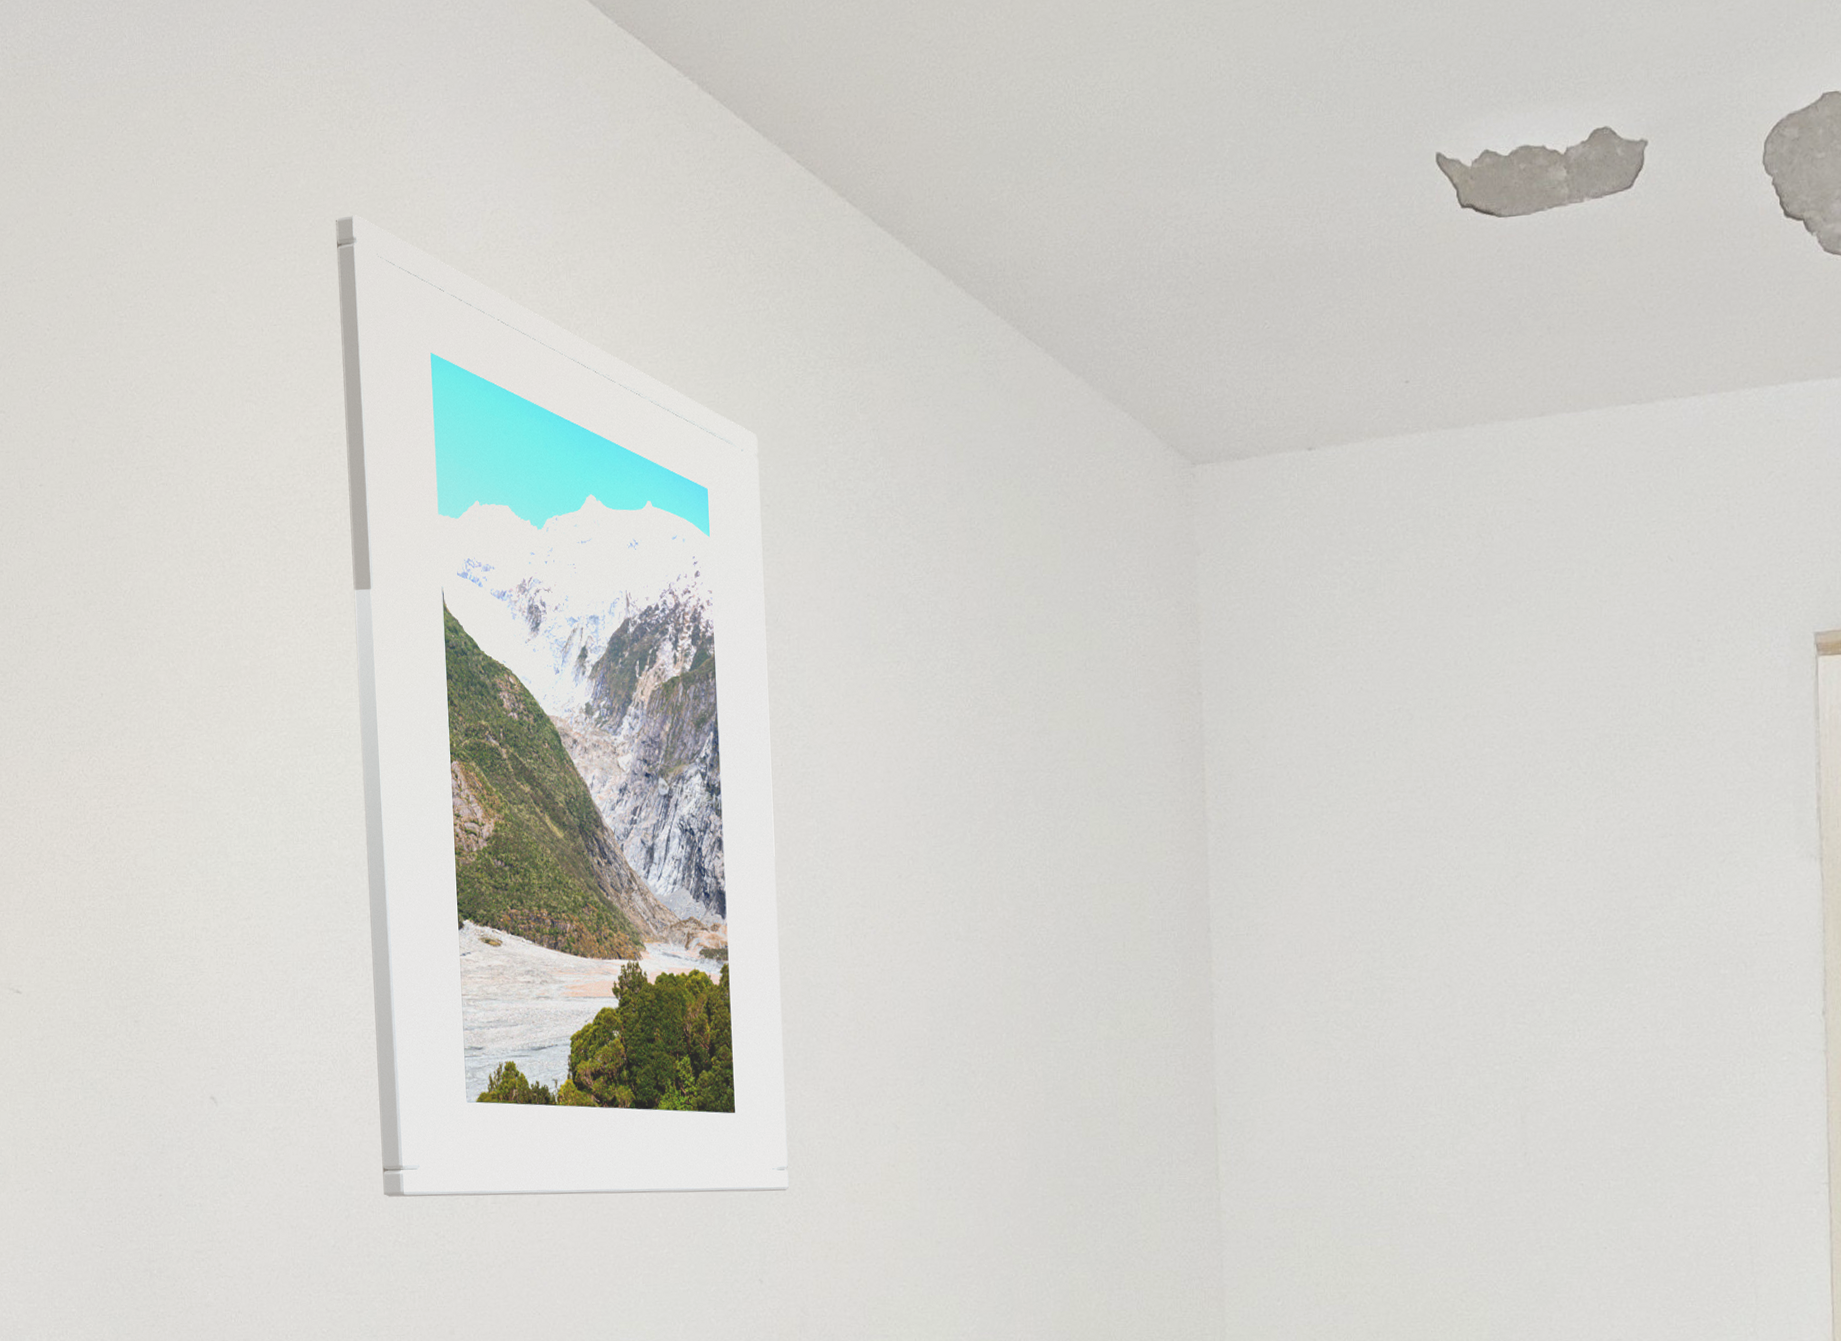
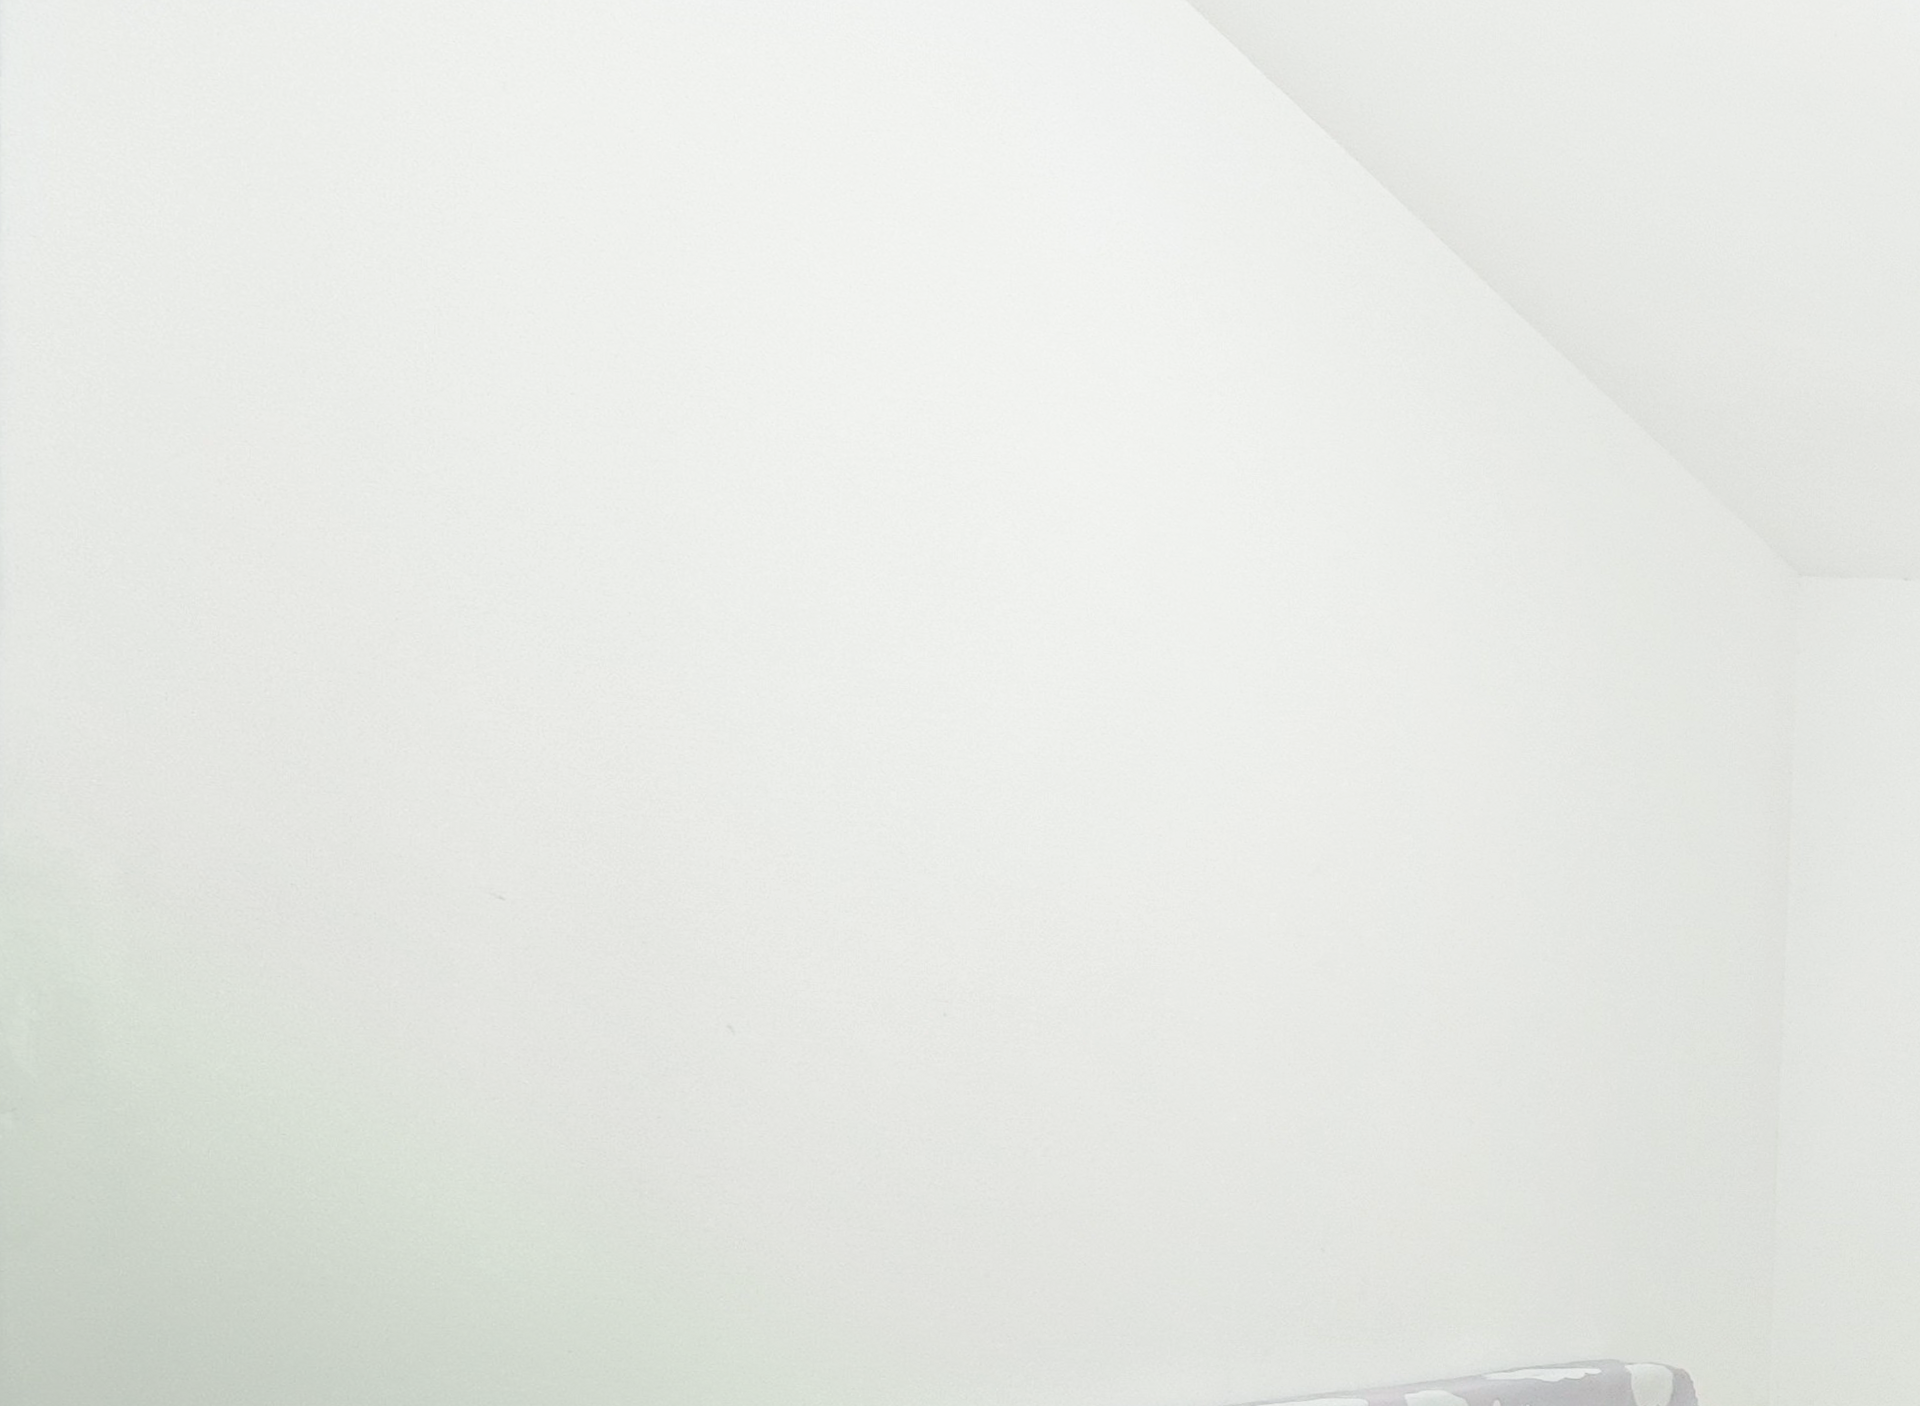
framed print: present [335,215,789,1197] -> none [921,195,1381,1169]

